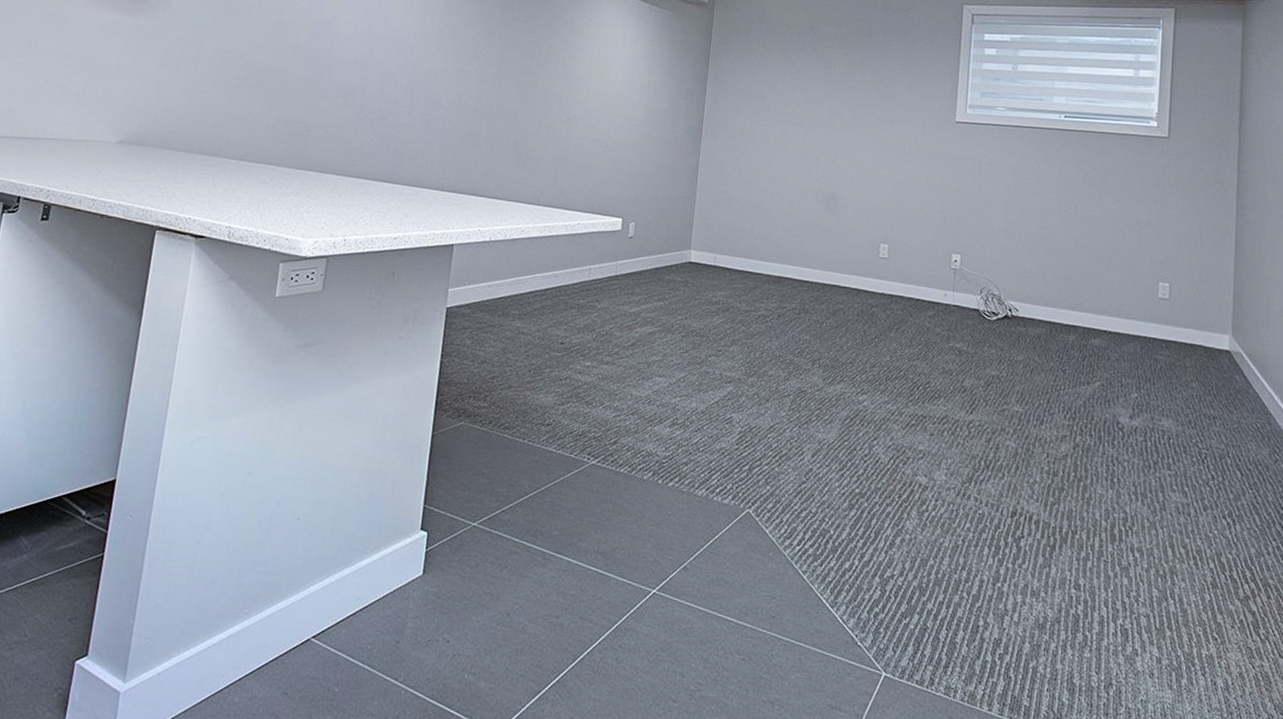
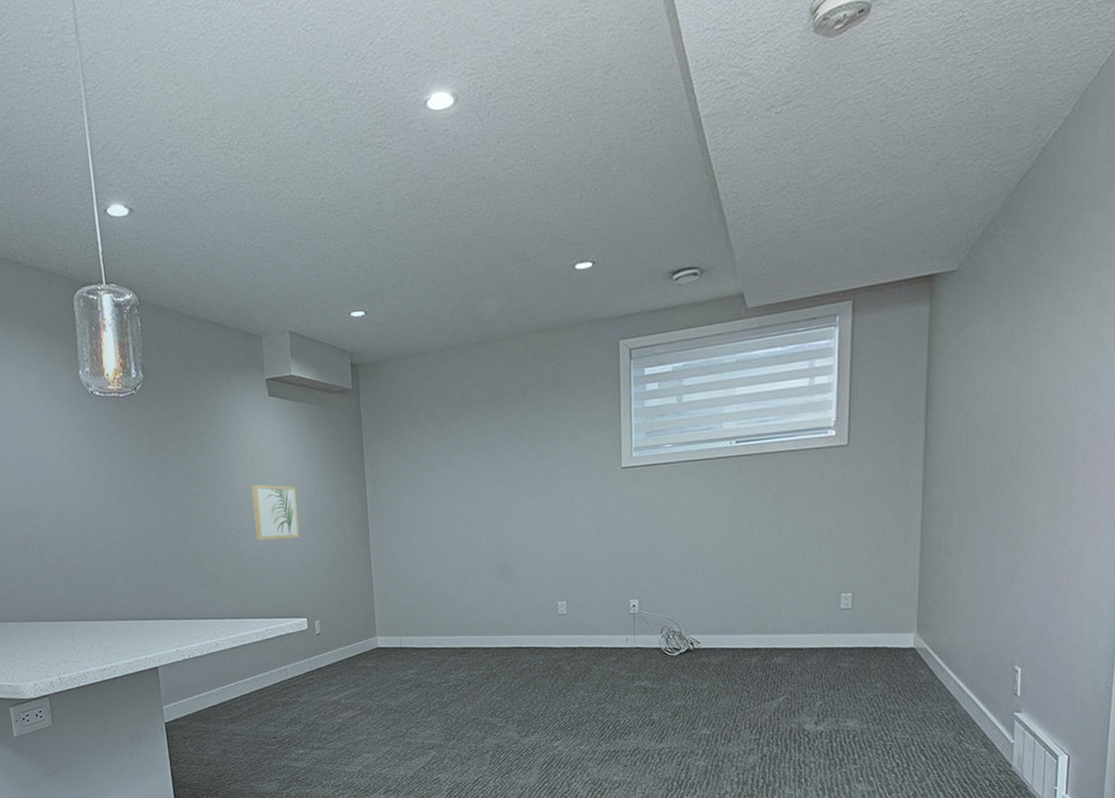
wall art: none [586,75,637,135] -> present [251,484,300,541]

